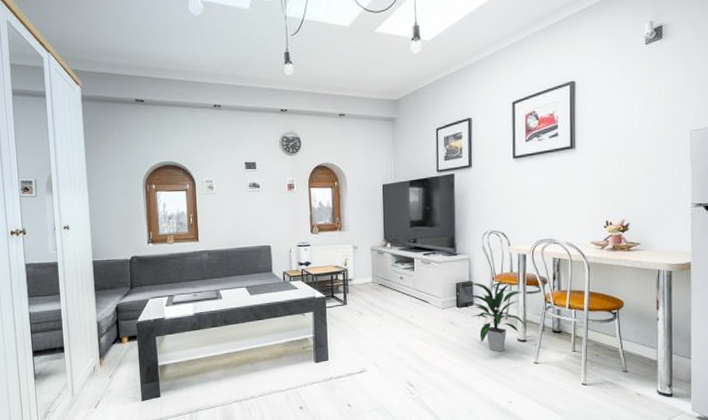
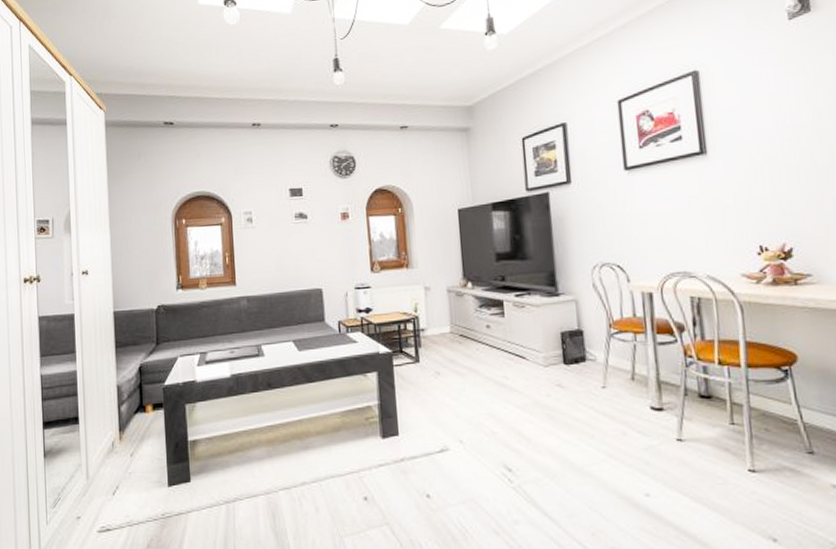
indoor plant: present [468,278,526,352] -> none [578,325,662,425]

